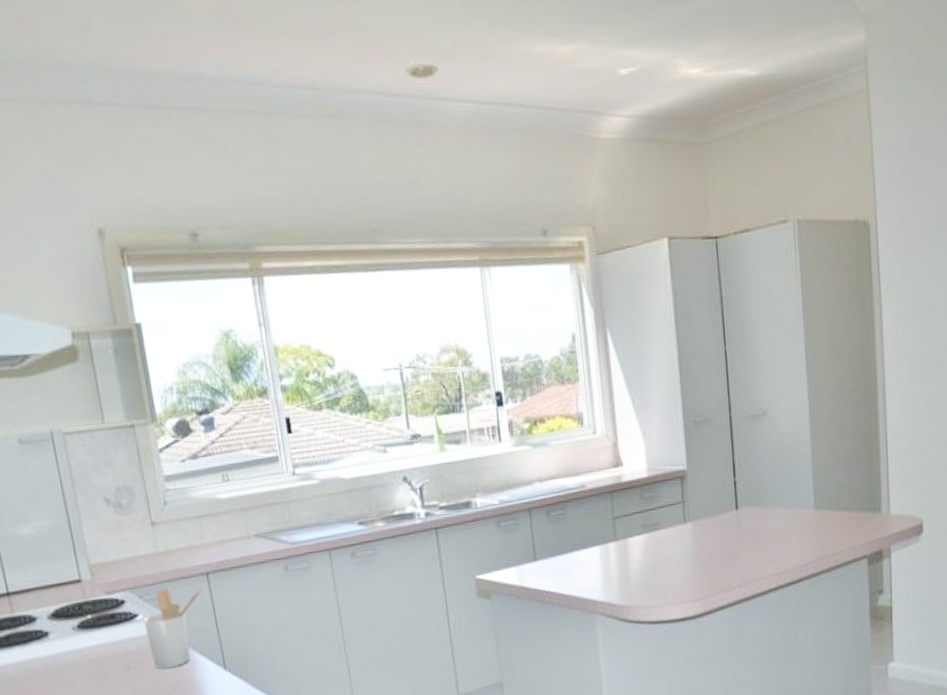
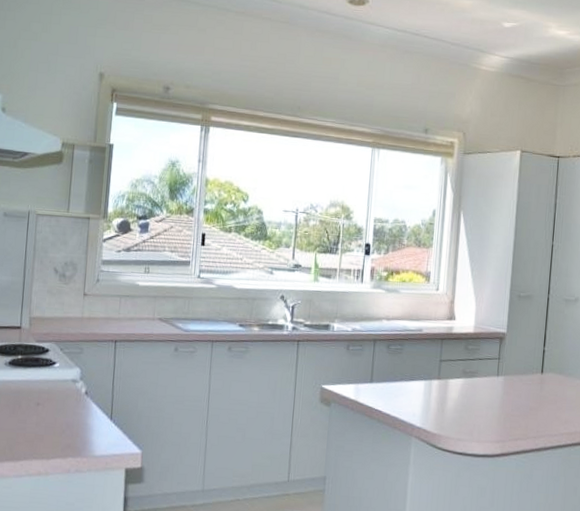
utensil holder: present [143,588,203,669] -> none [58,346,109,410]

